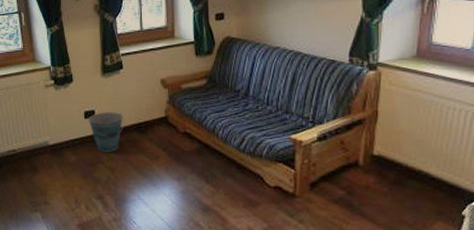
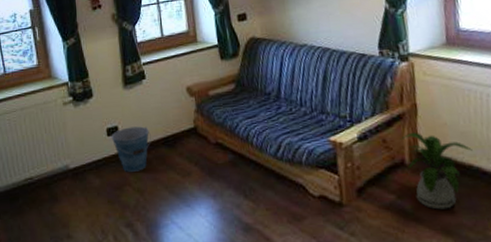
house plant: none [357,136,424,207] -> present [400,132,473,210]

